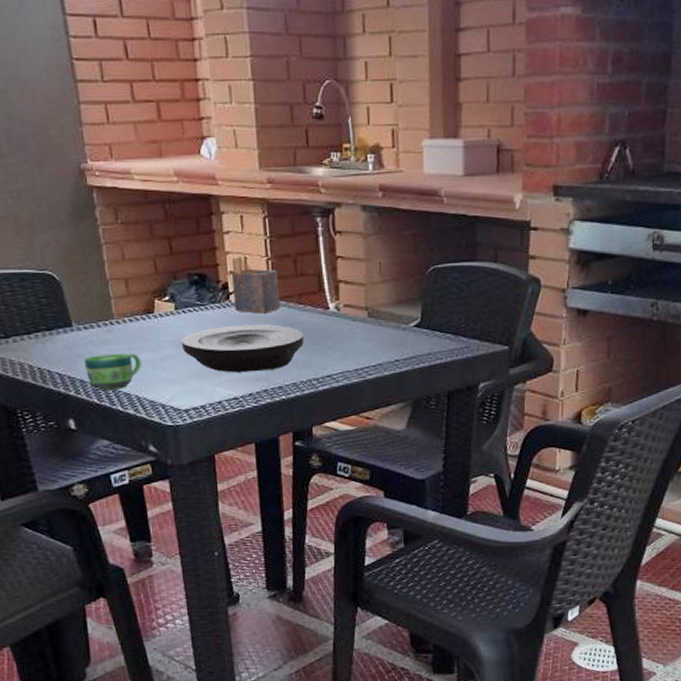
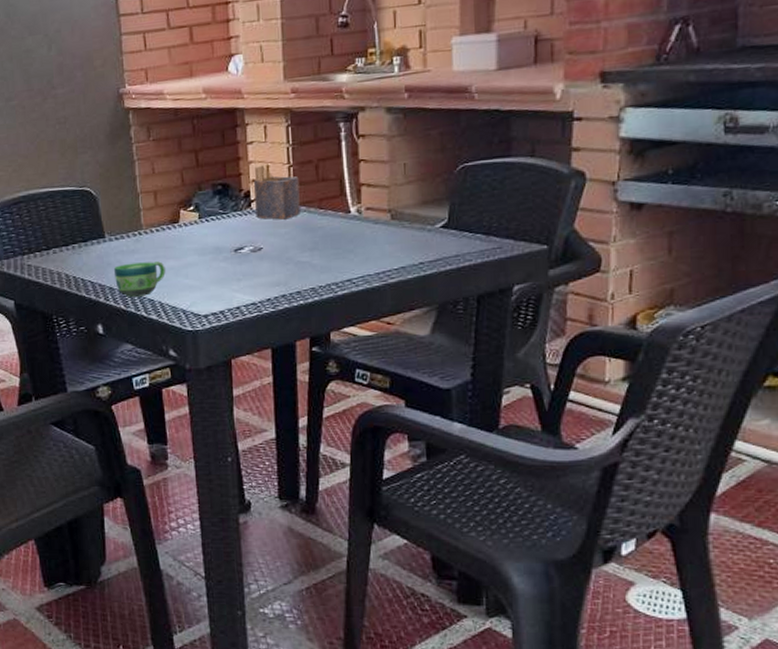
plate: present [180,324,305,373] -> none [203,230,324,279]

